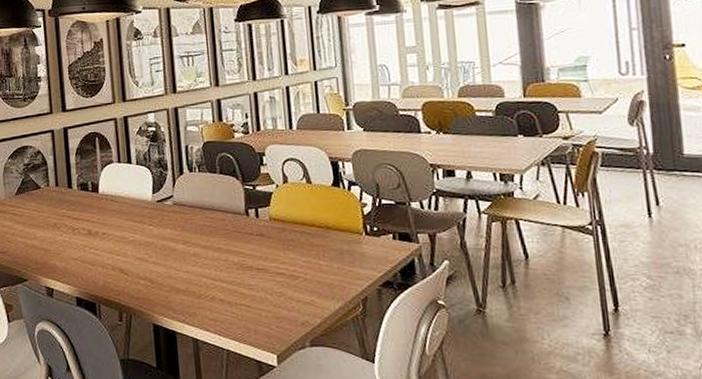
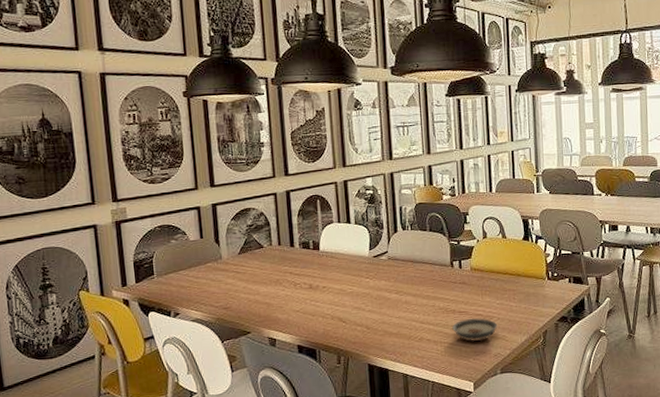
saucer: none [249,277,305,306] -> present [452,318,498,342]

